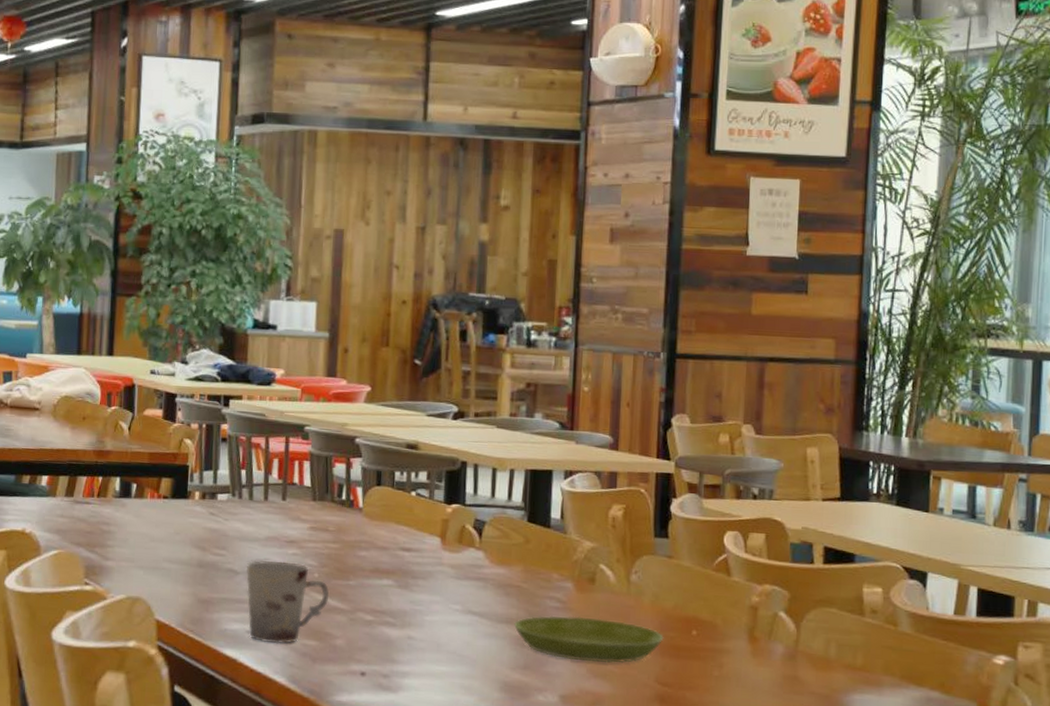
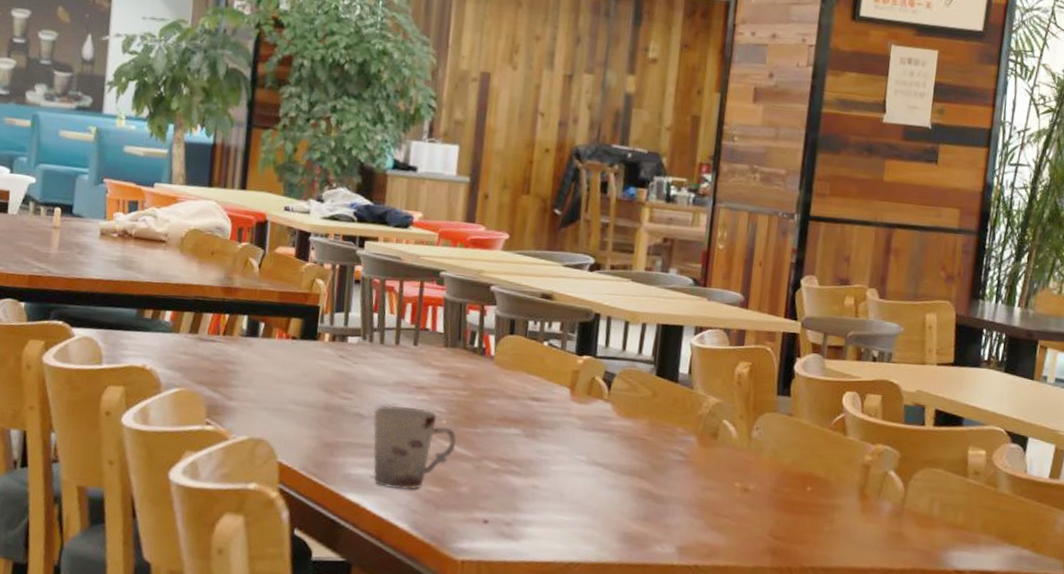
saucer: present [514,615,664,664] -> none [637,468,780,517]

